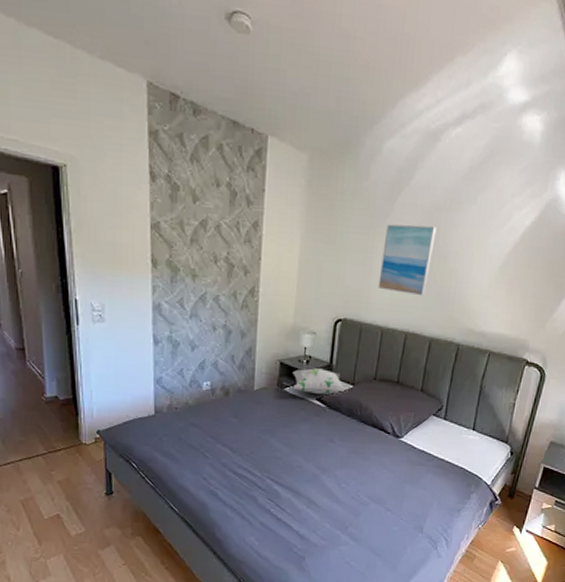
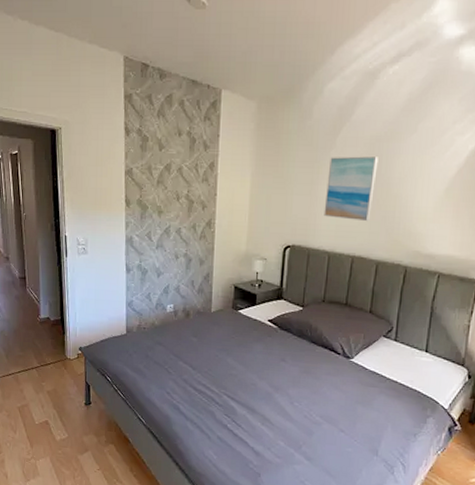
decorative pillow: present [293,368,348,395] -> none [246,291,298,316]

